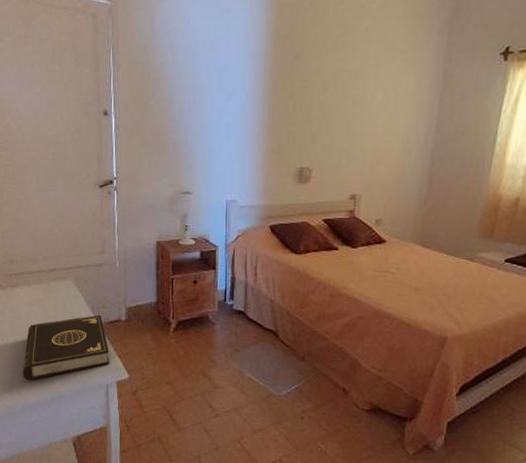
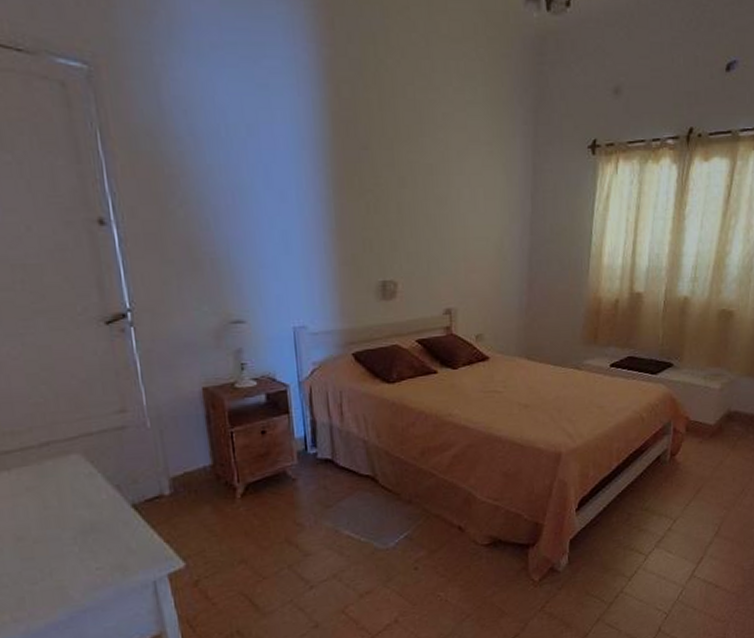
book: present [23,314,110,380] -> none [15,493,154,600]

